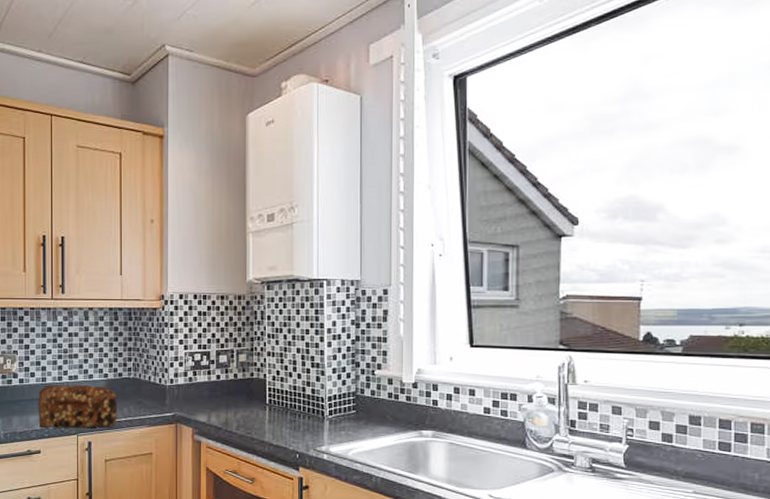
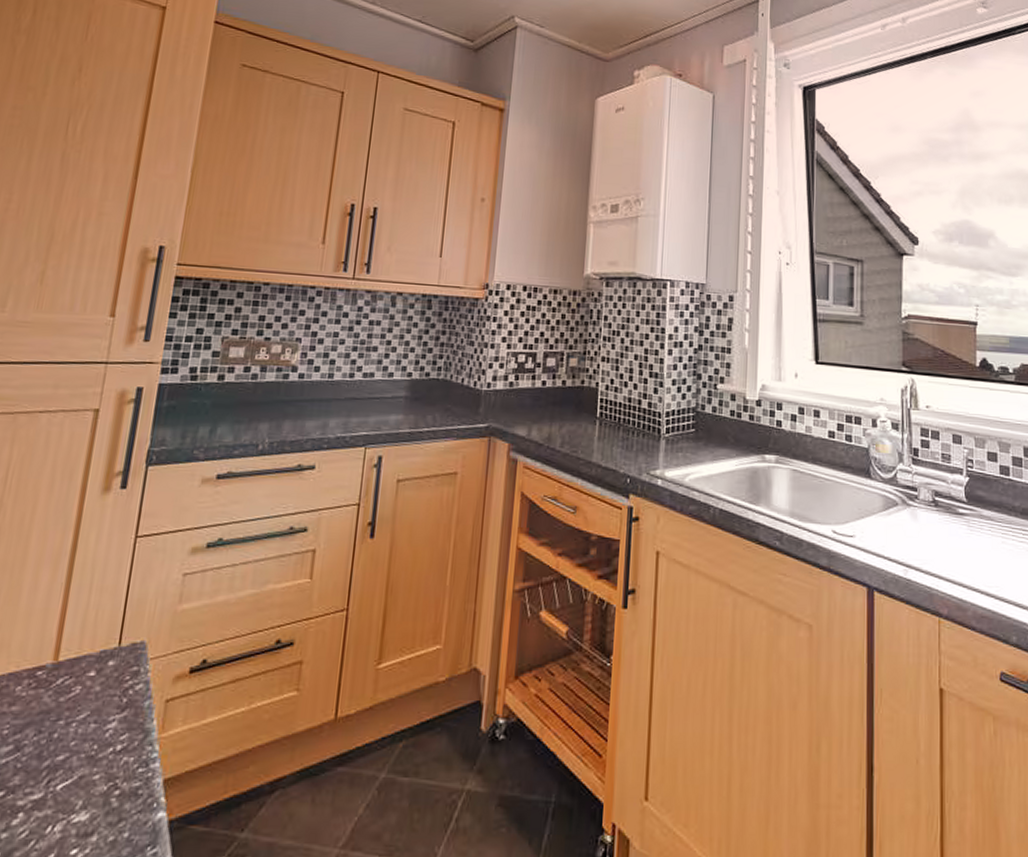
bread loaf: present [38,385,117,429] -> none [317,382,421,439]

